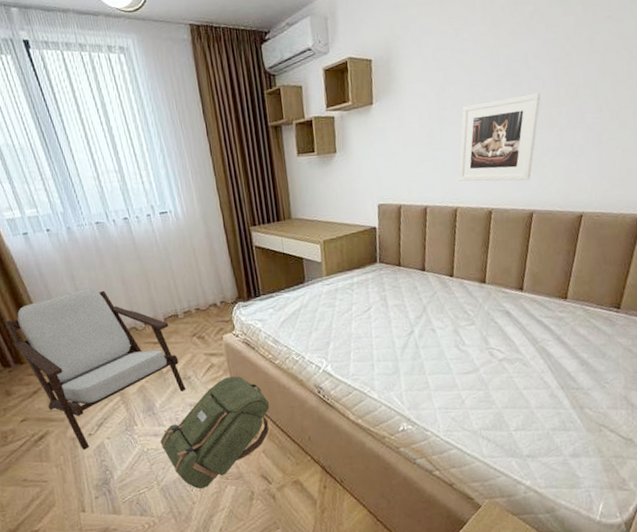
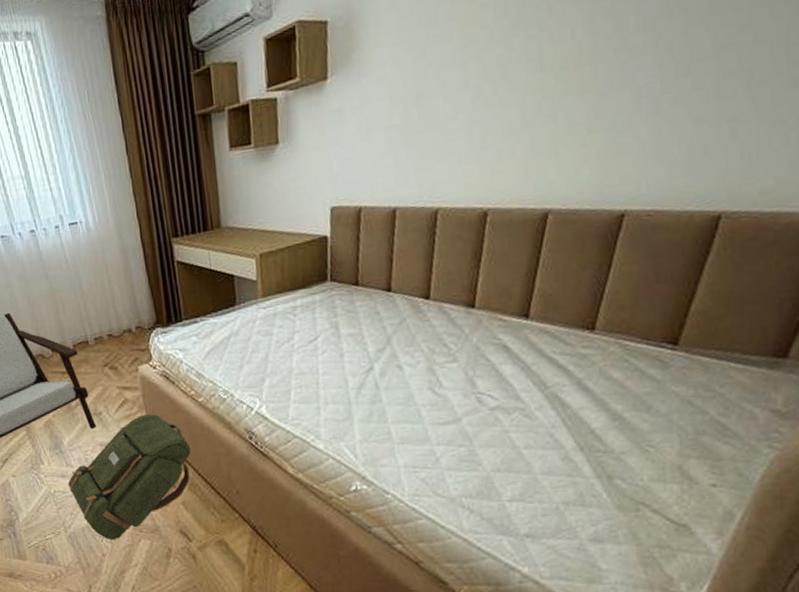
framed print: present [458,92,541,182] -> none [441,46,568,174]

